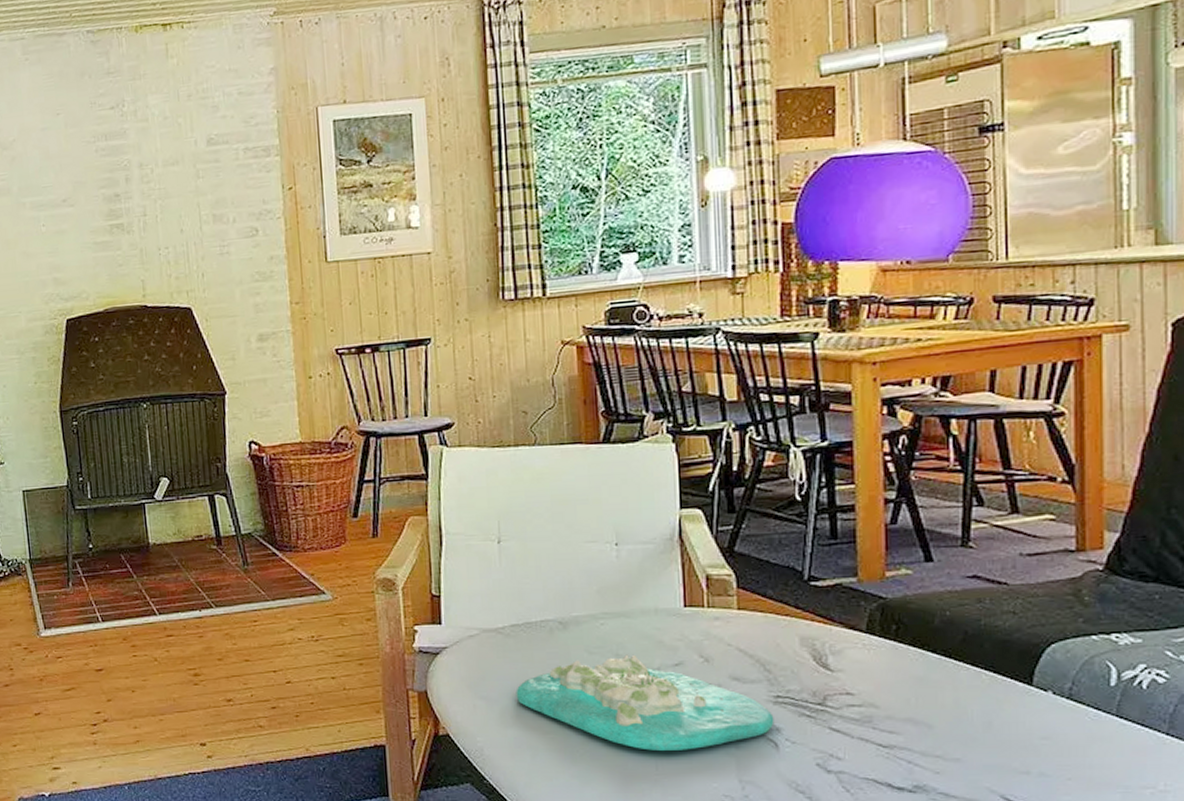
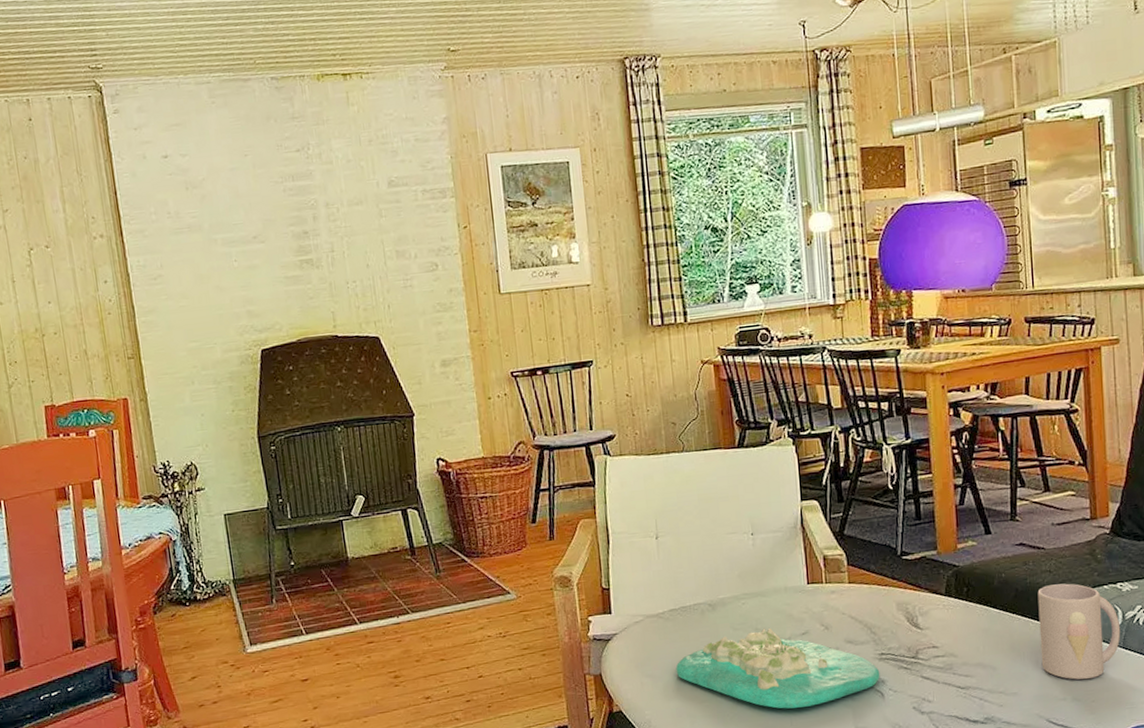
mug: none [995,629,1114,751] -> present [1037,583,1121,680]

